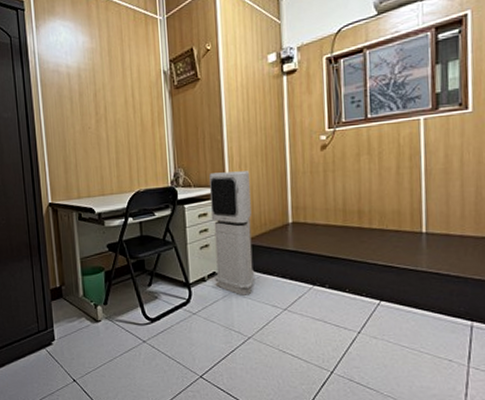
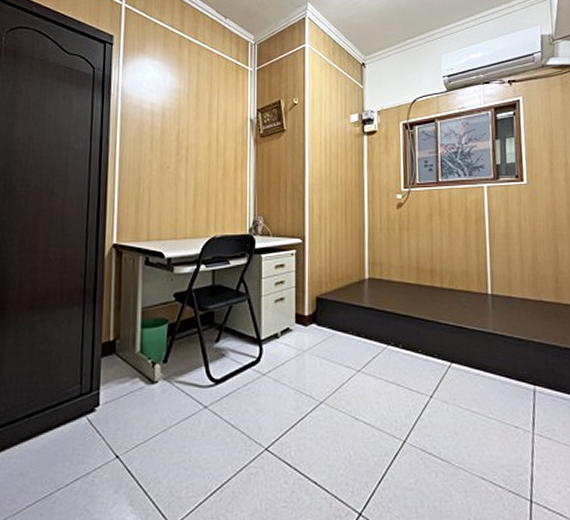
air purifier: present [209,171,255,296] -> none [288,223,330,355]

